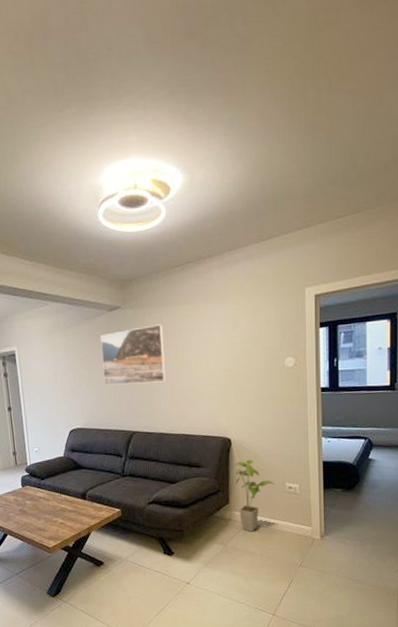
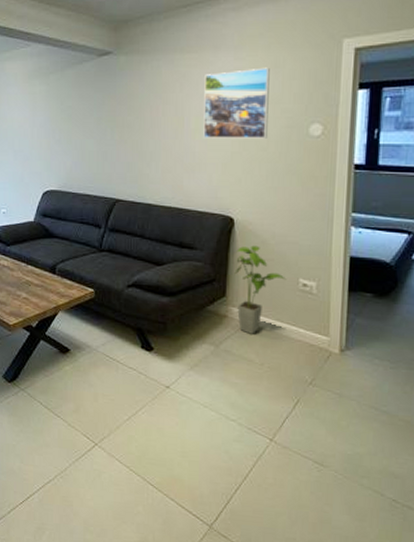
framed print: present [101,324,166,385] -> none [87,75,161,144]
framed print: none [199,313,252,375] -> present [203,67,270,139]

